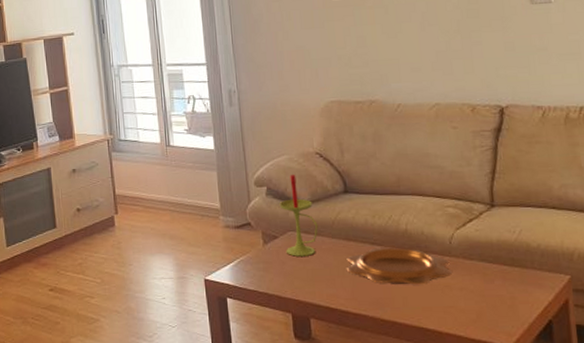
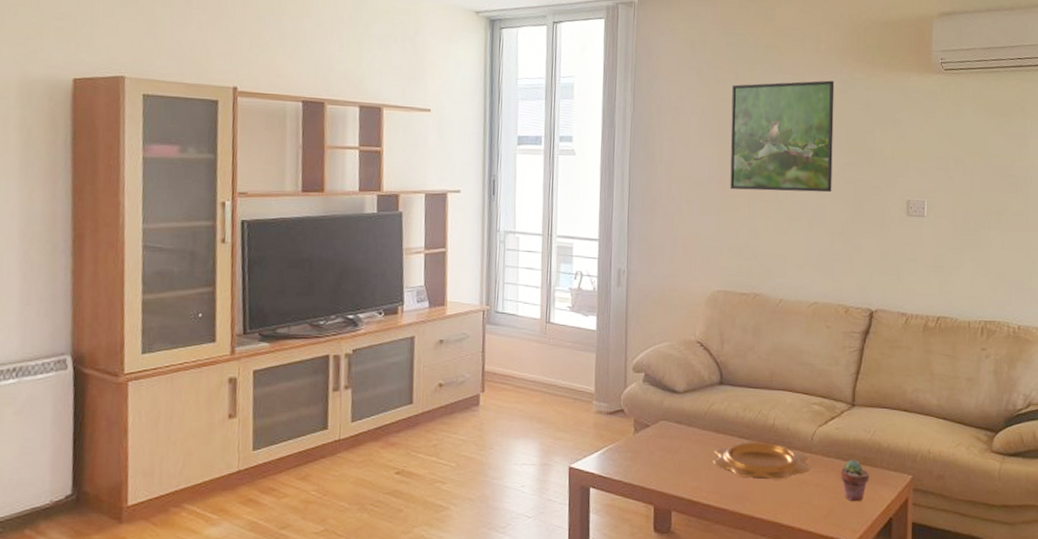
candle: present [279,174,318,257] -> none [655,361,691,447]
potted succulent: none [485,262,521,305] -> present [840,460,870,502]

